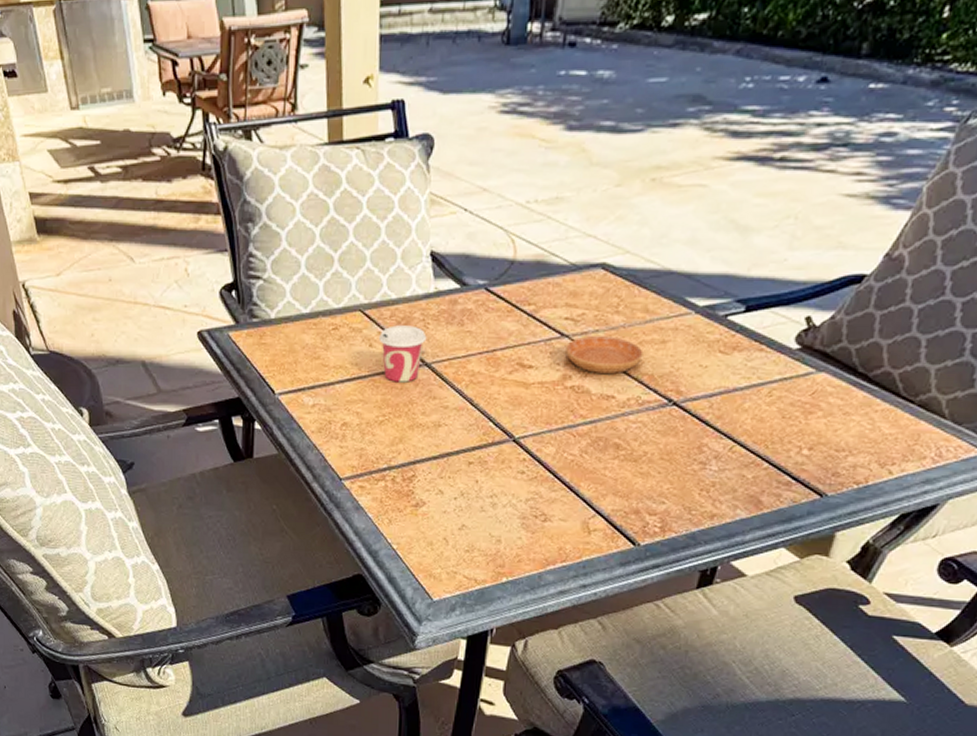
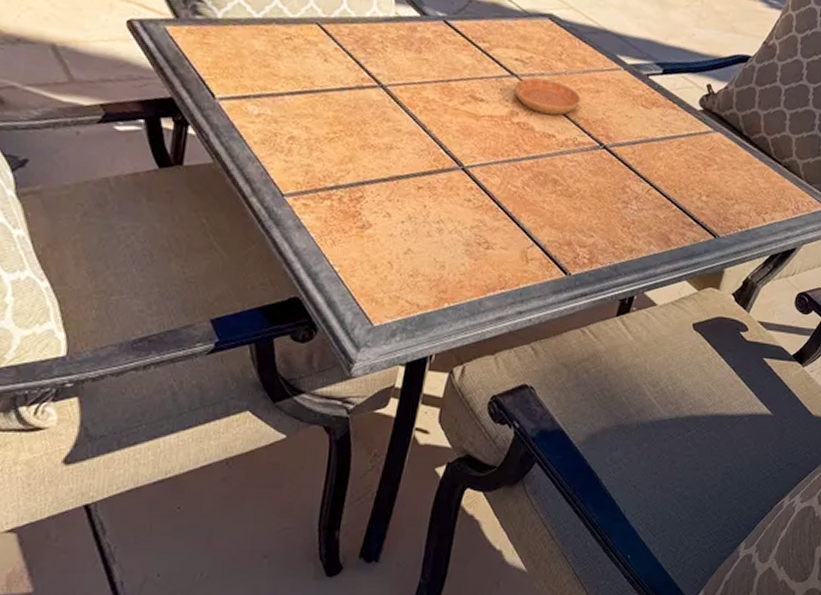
cup: present [379,325,427,382] -> none [335,43,384,102]

